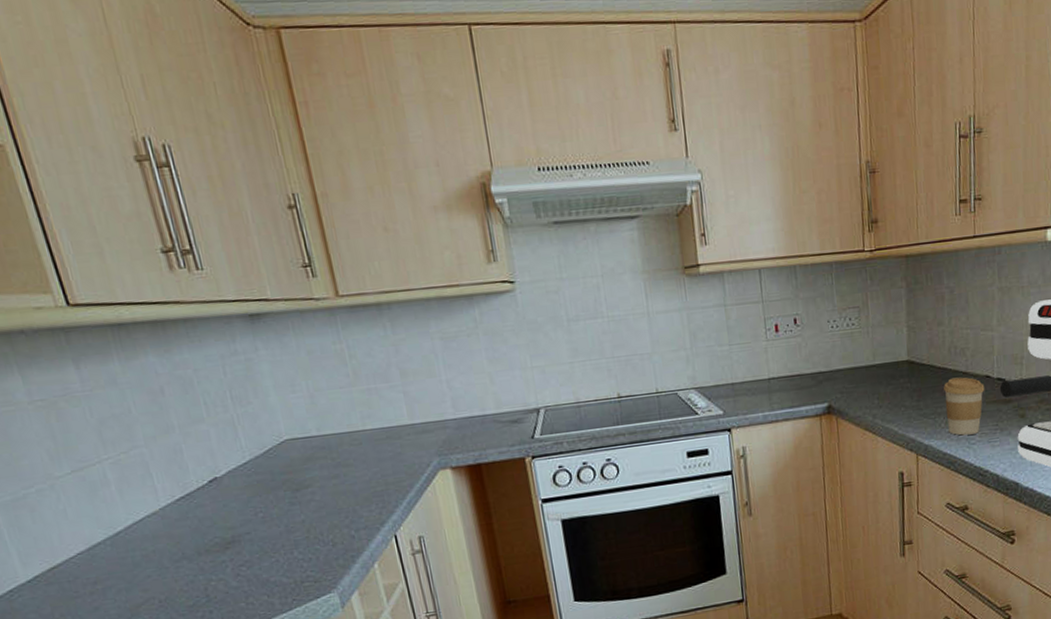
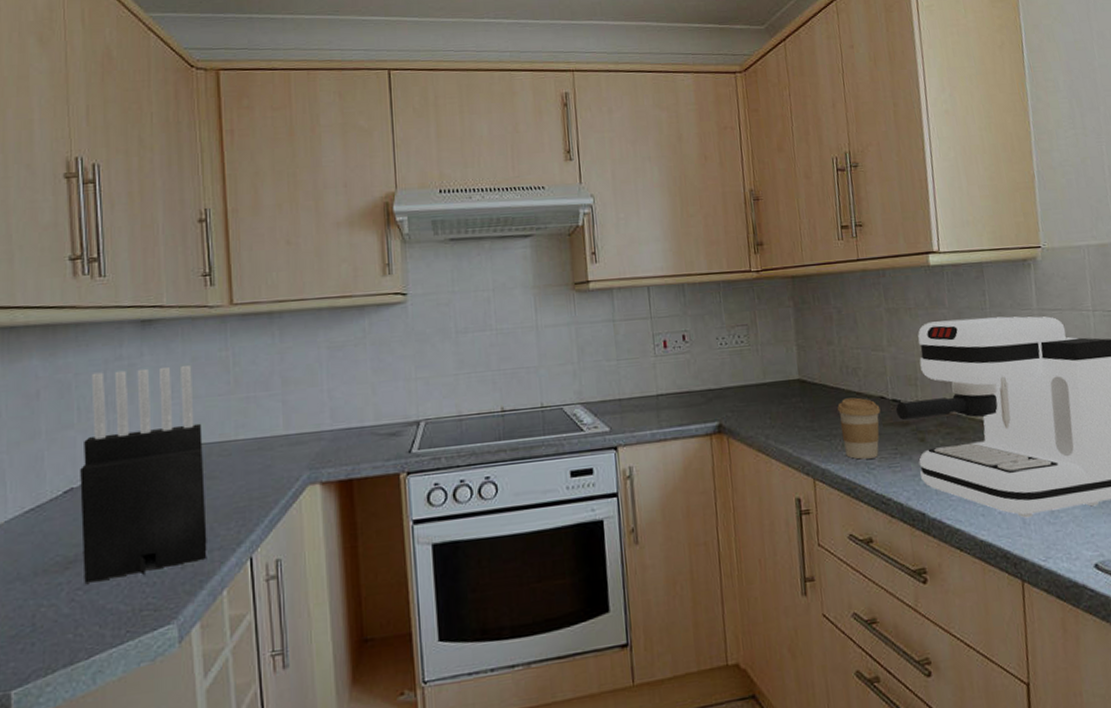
knife block: none [211,359,354,561] -> present [80,366,207,583]

